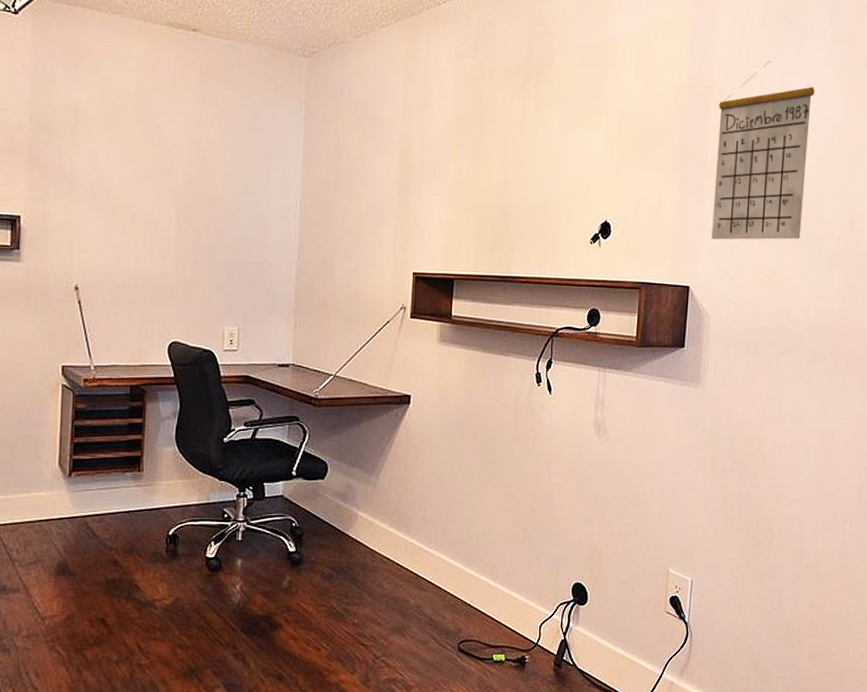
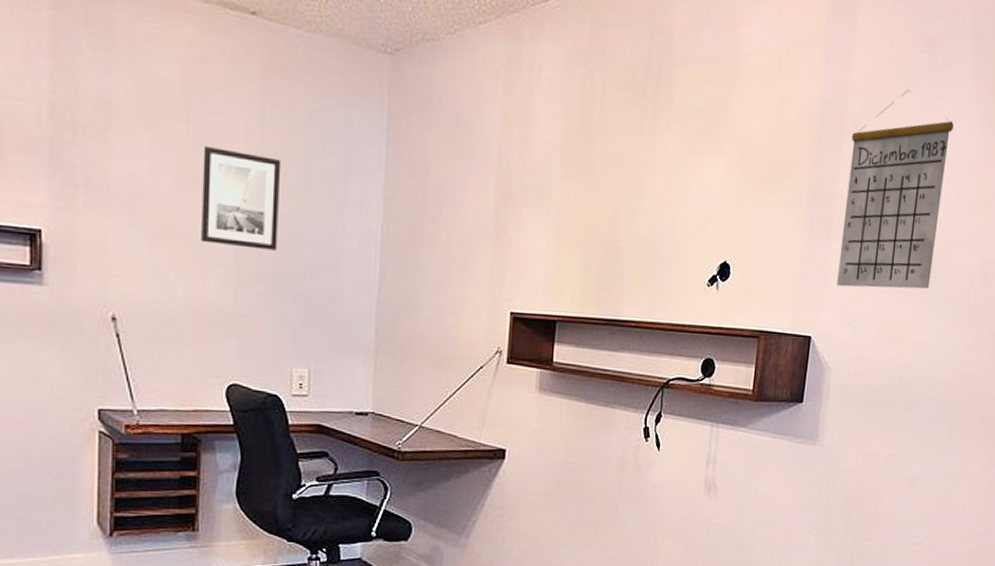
wall art: none [149,141,216,226] -> present [201,147,282,251]

